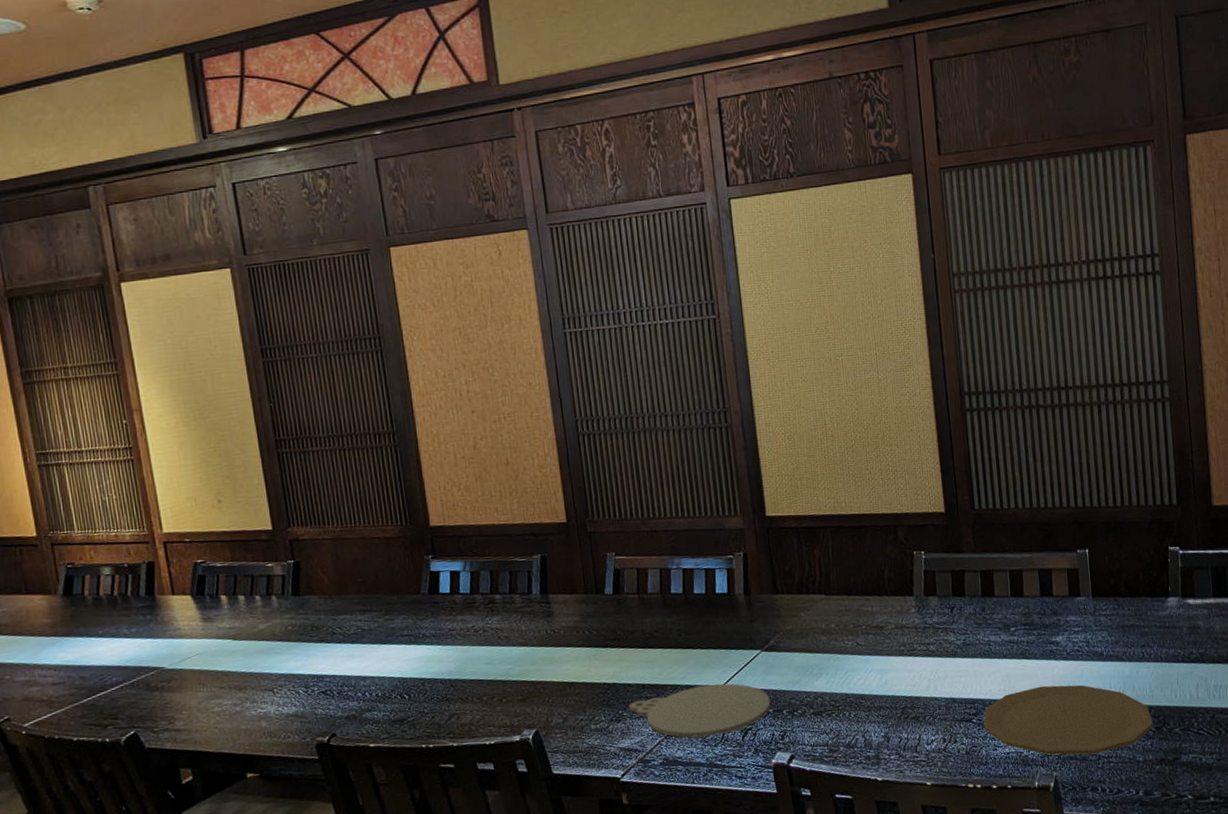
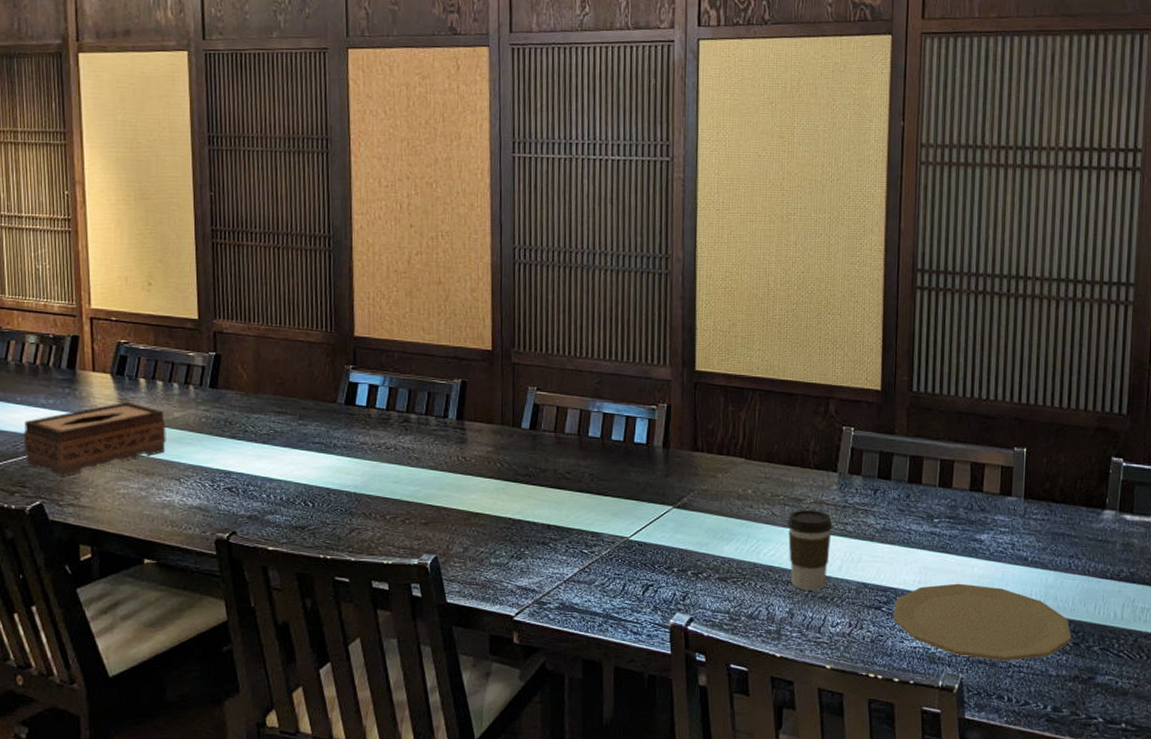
tissue box: none [109,620,255,703] -> present [23,401,166,476]
plate: present [629,683,771,738] -> none [531,534,676,587]
coffee cup: none [872,634,917,713] -> present [787,509,833,591]

